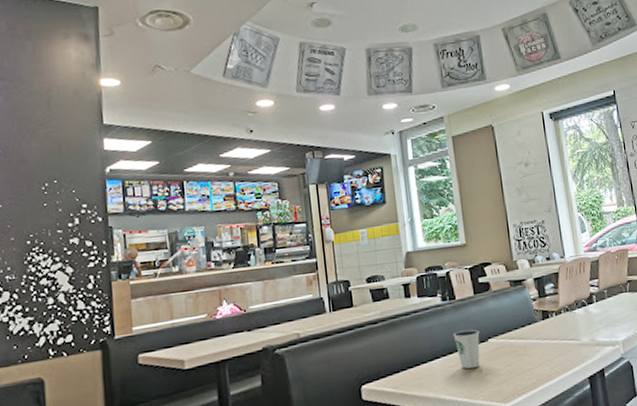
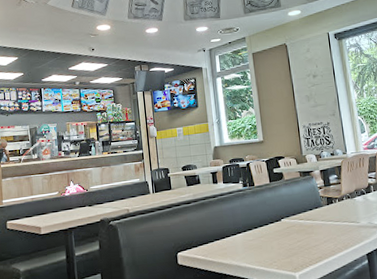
dixie cup: present [453,329,481,369] -> none [252,210,275,243]

